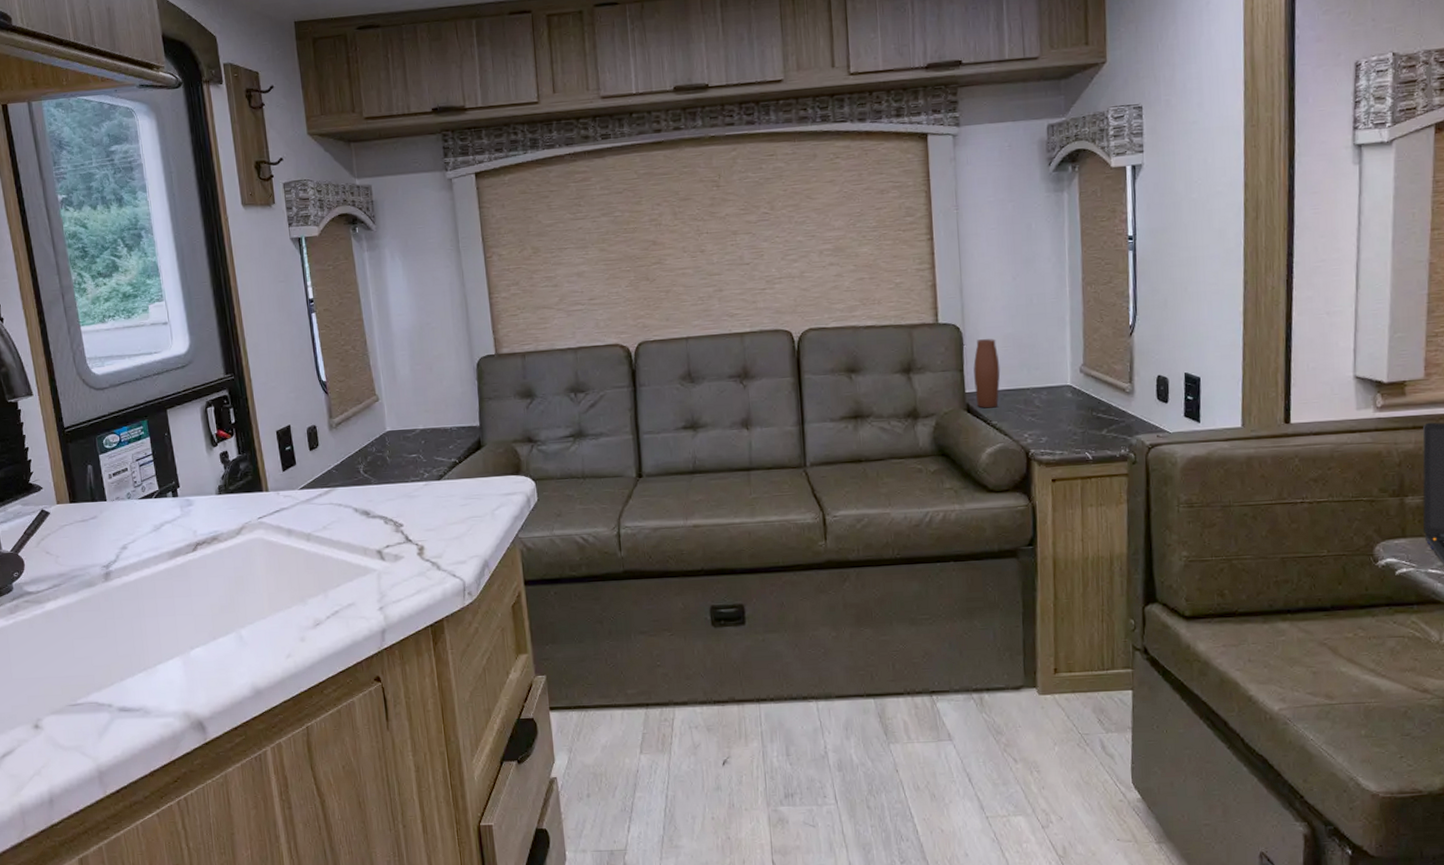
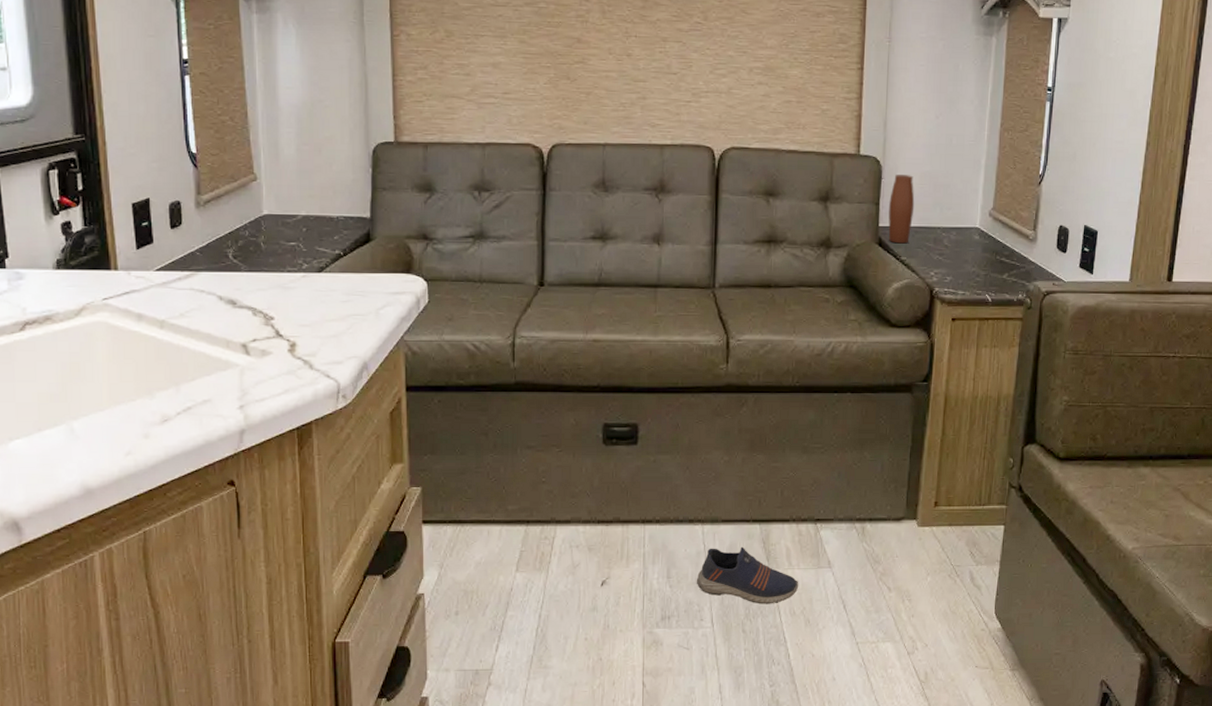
shoe: none [815,721,921,780] -> present [696,546,799,604]

